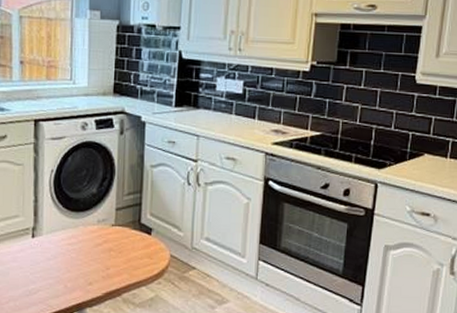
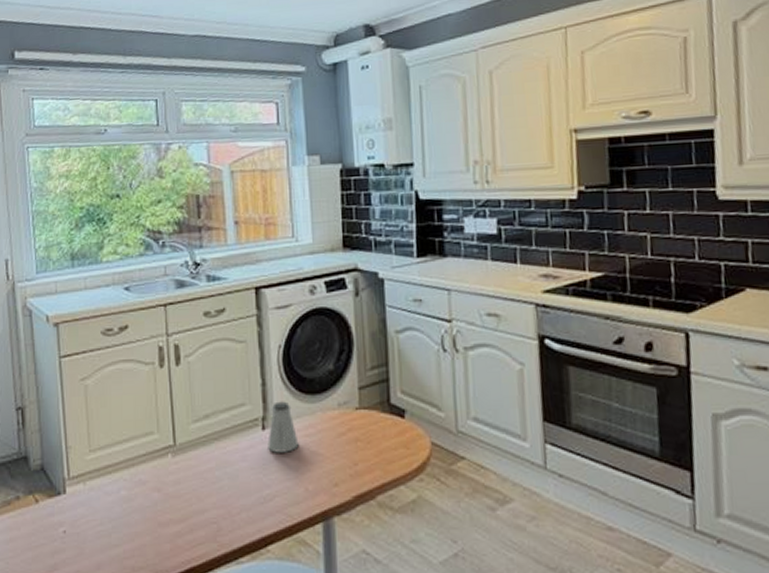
saltshaker: none [36,215,62,257] -> present [268,401,299,453]

